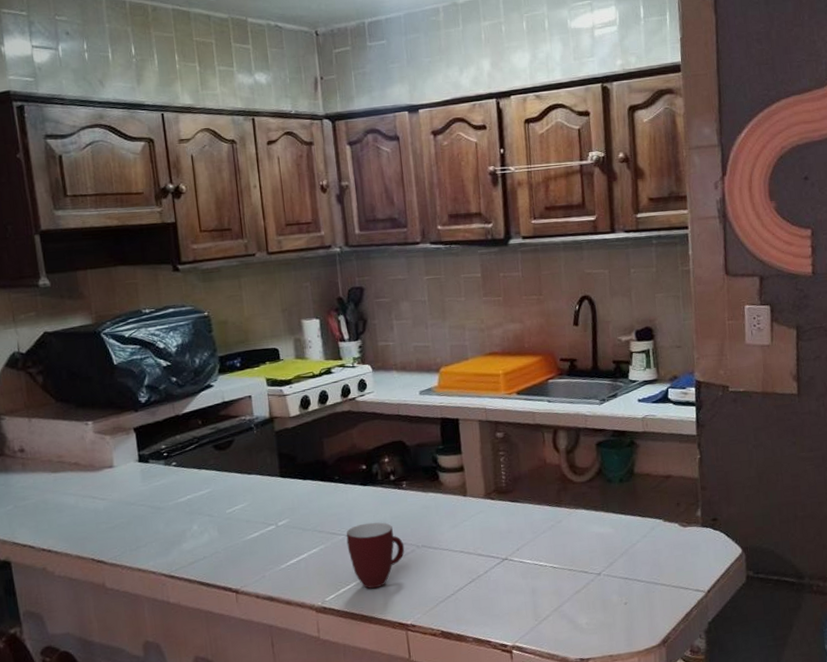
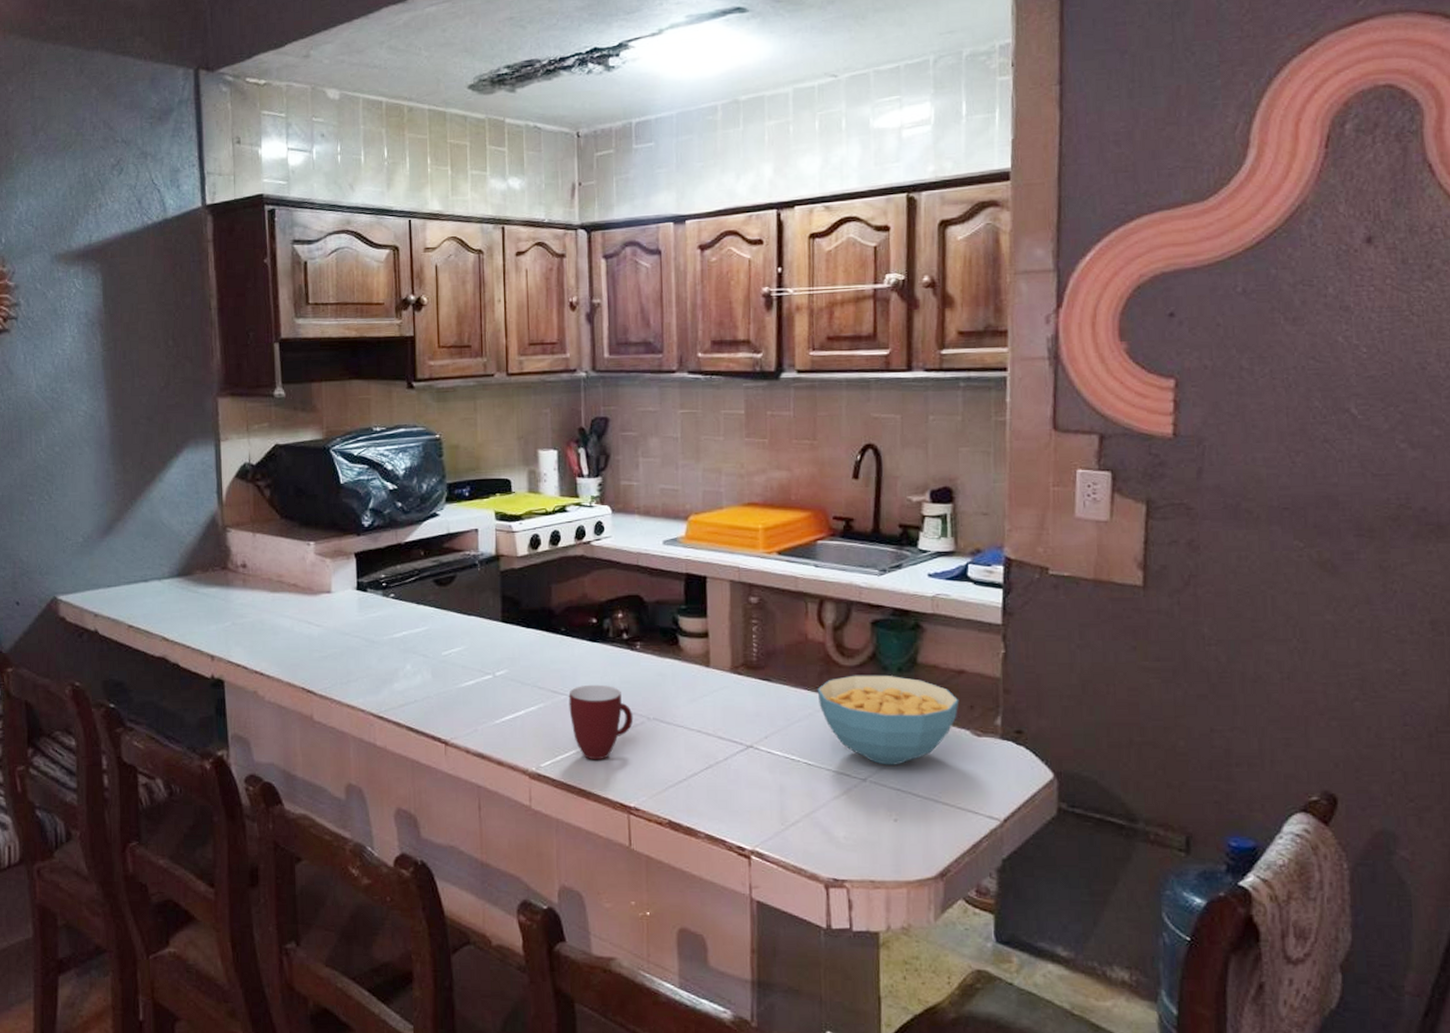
cereal bowl: none [556,486,669,560] -> present [817,675,959,765]

